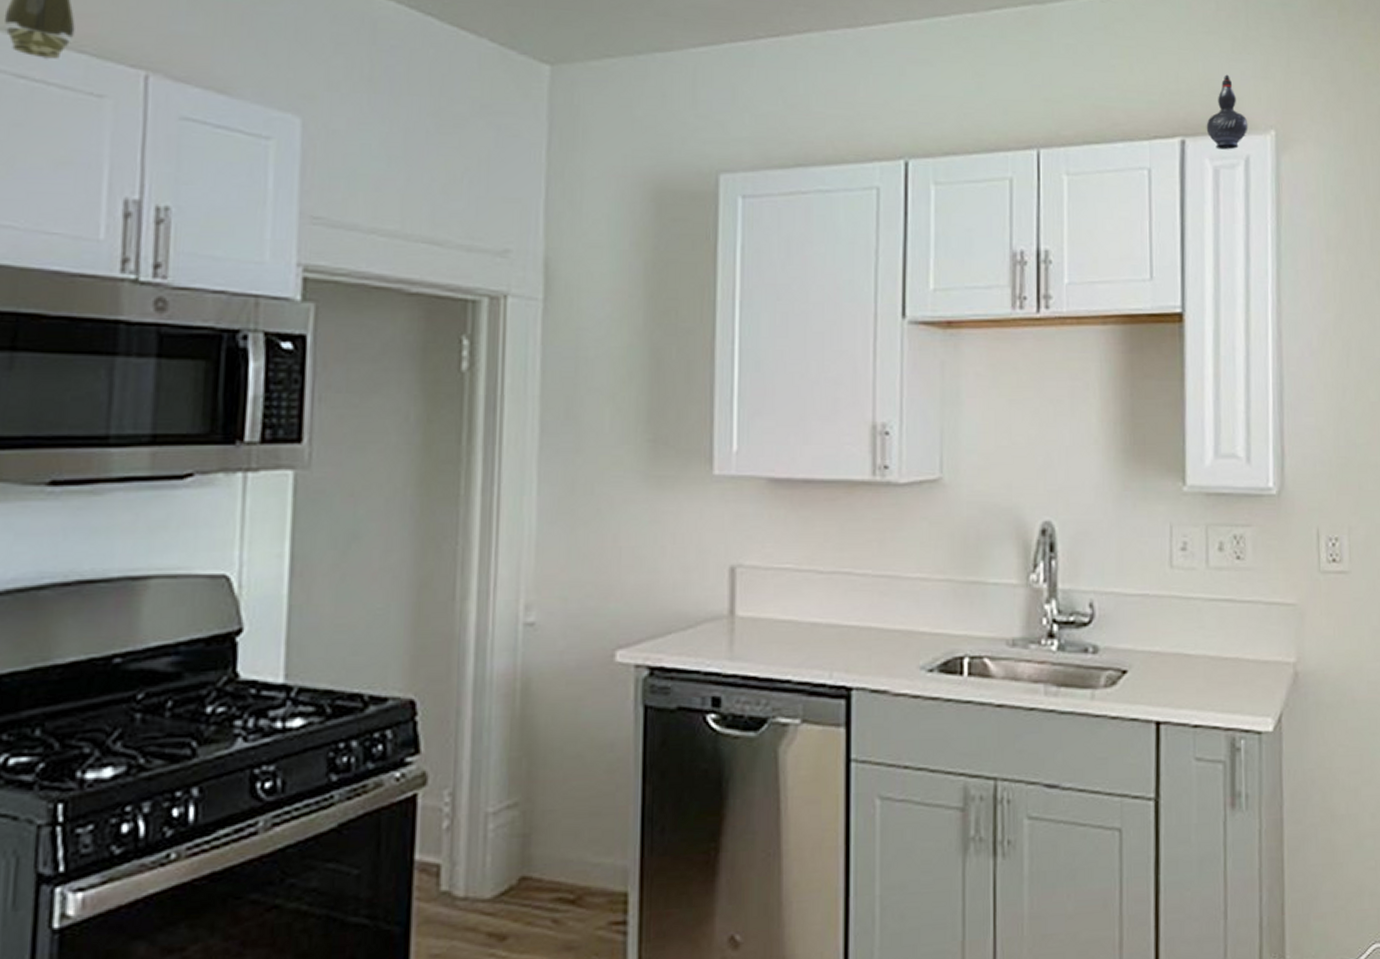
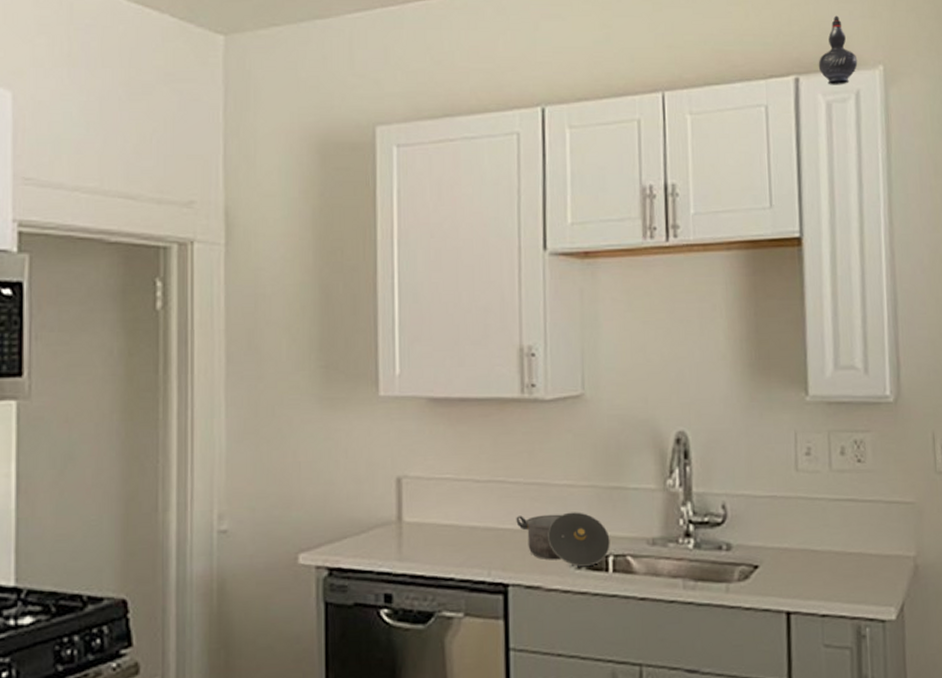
cooking pot: none [863,608,966,670] -> present [516,512,610,567]

